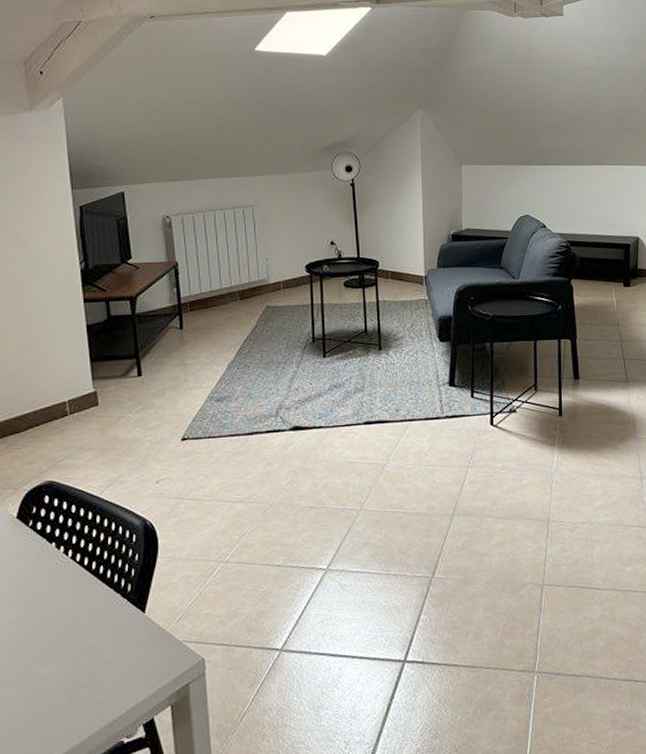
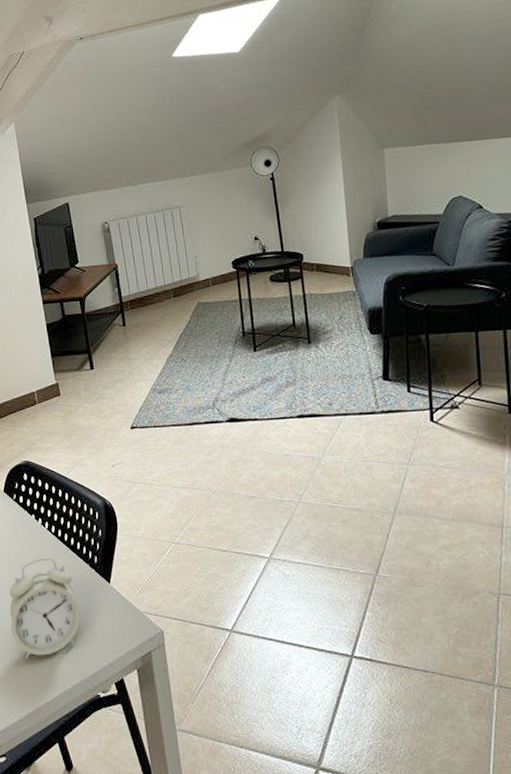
alarm clock: none [14,590,105,712] -> present [9,558,80,659]

